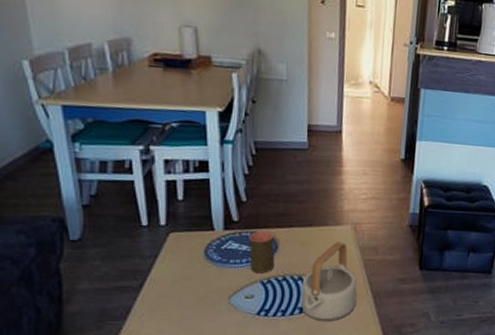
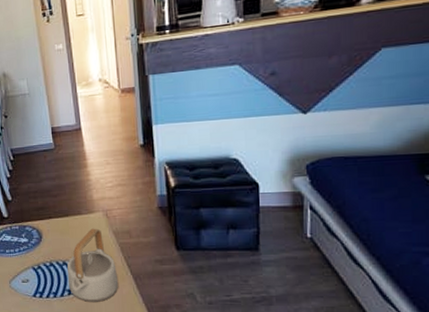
cup: present [248,231,275,274] -> none [18,224,42,261]

